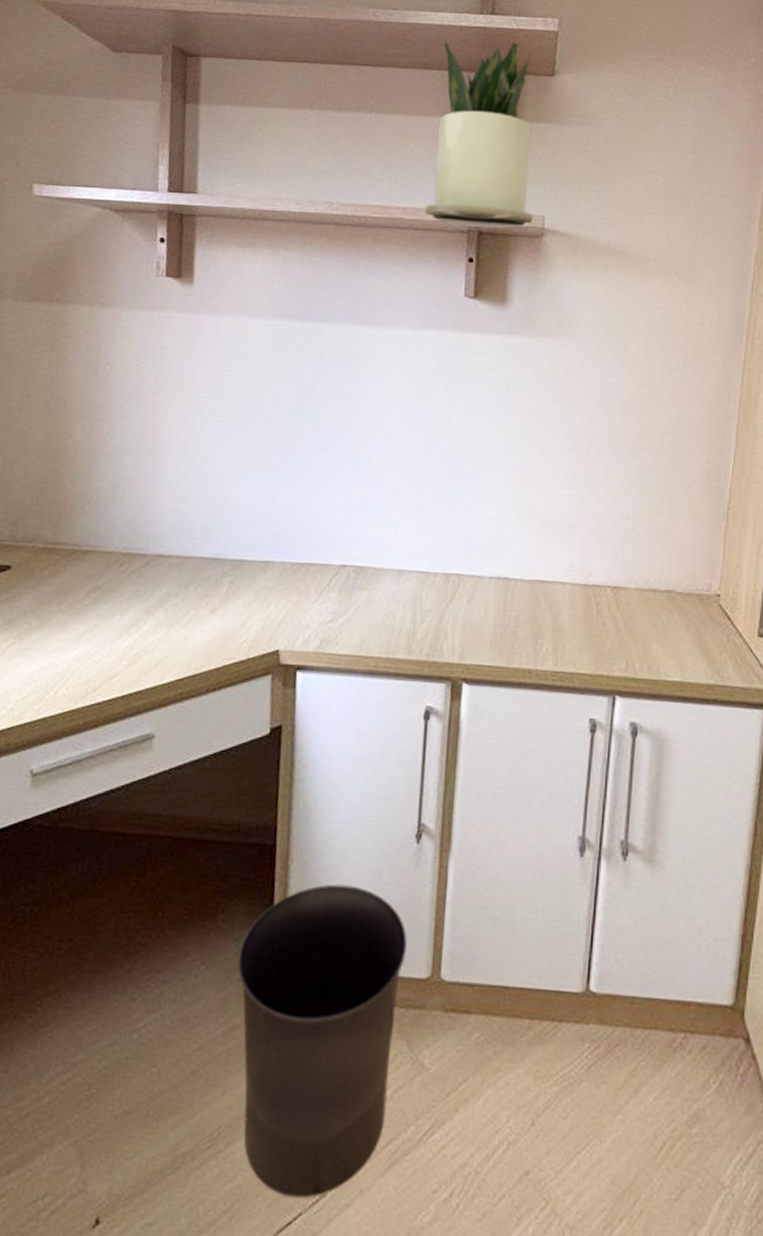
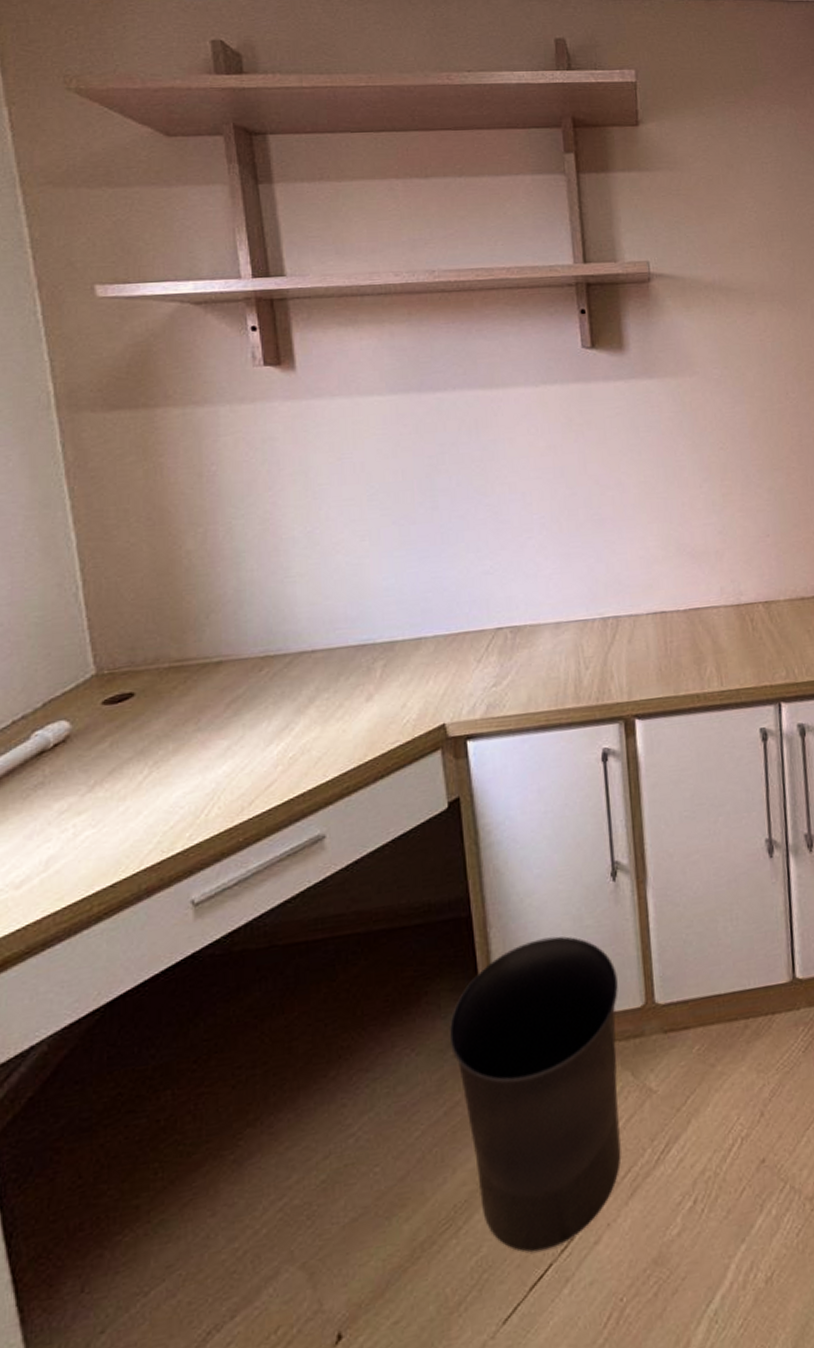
planter: present [422,41,535,229] -> none [523,95,640,280]

